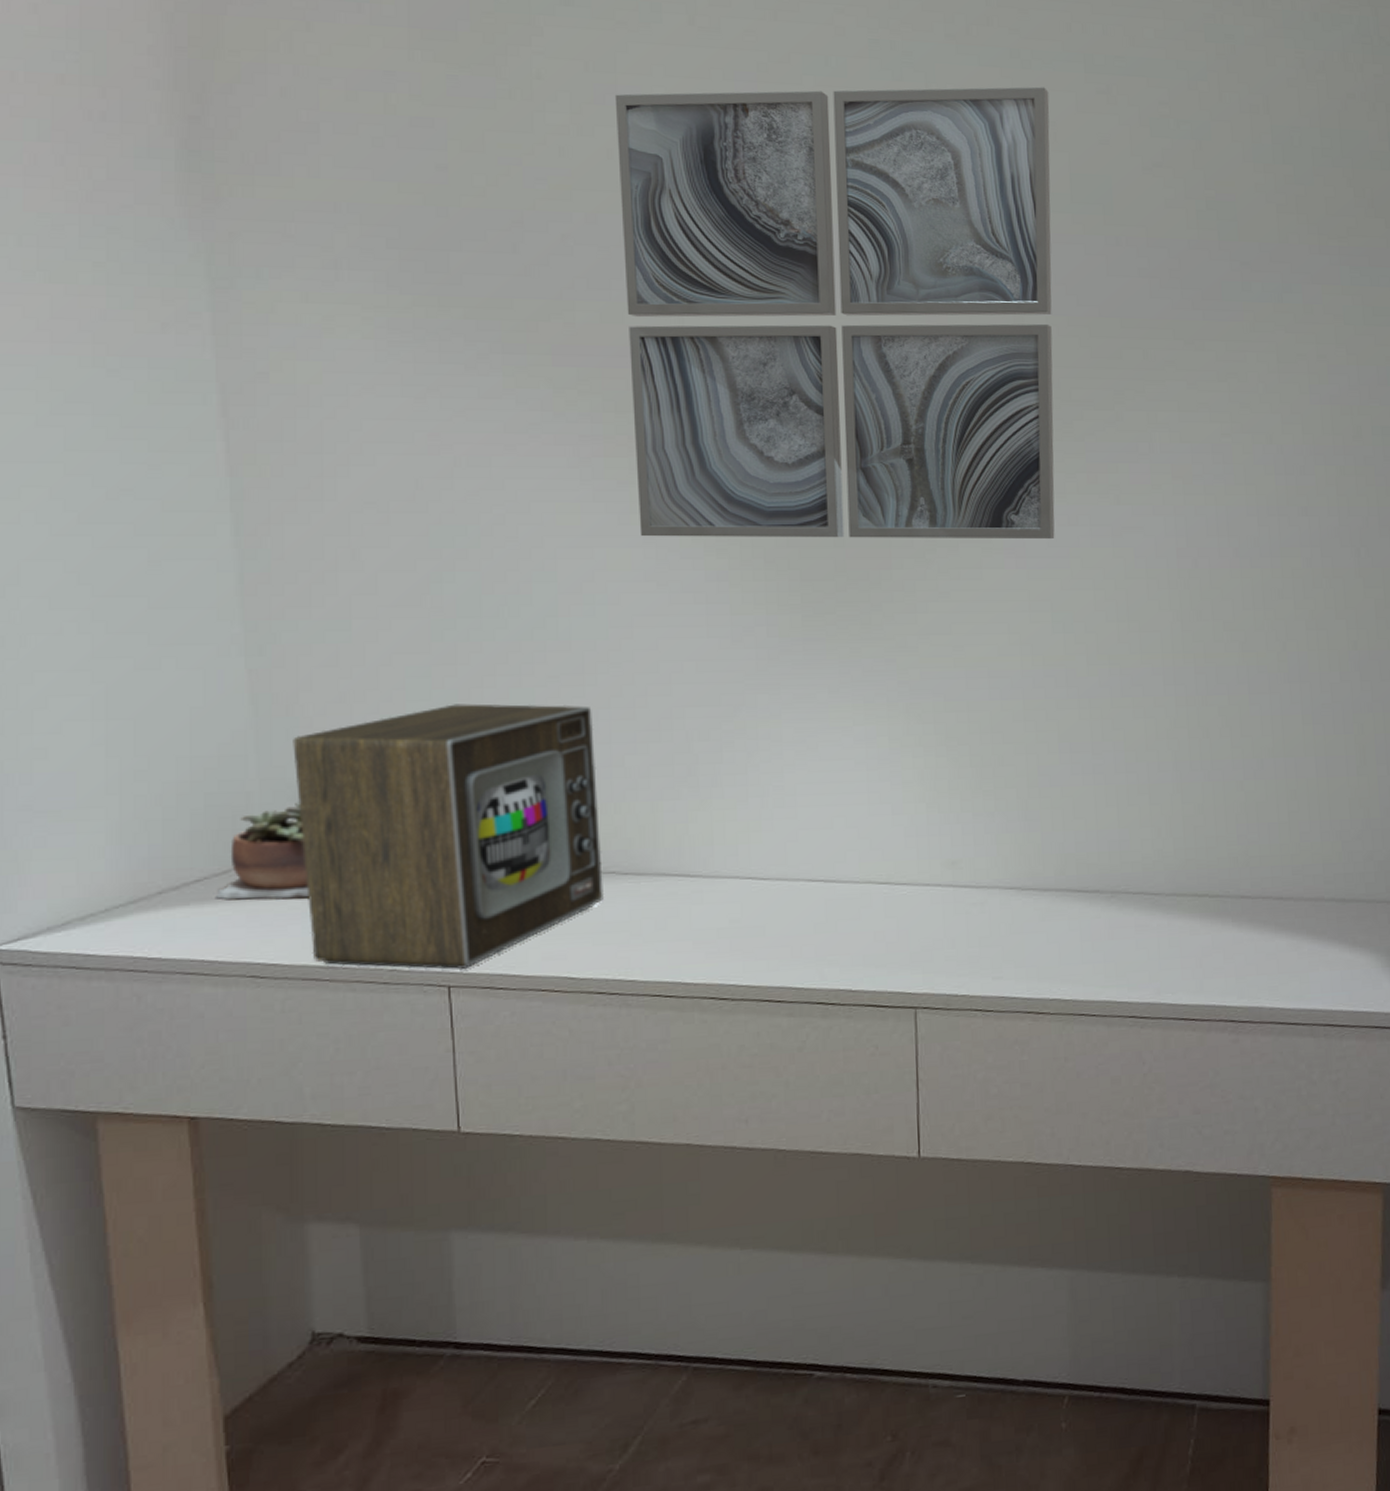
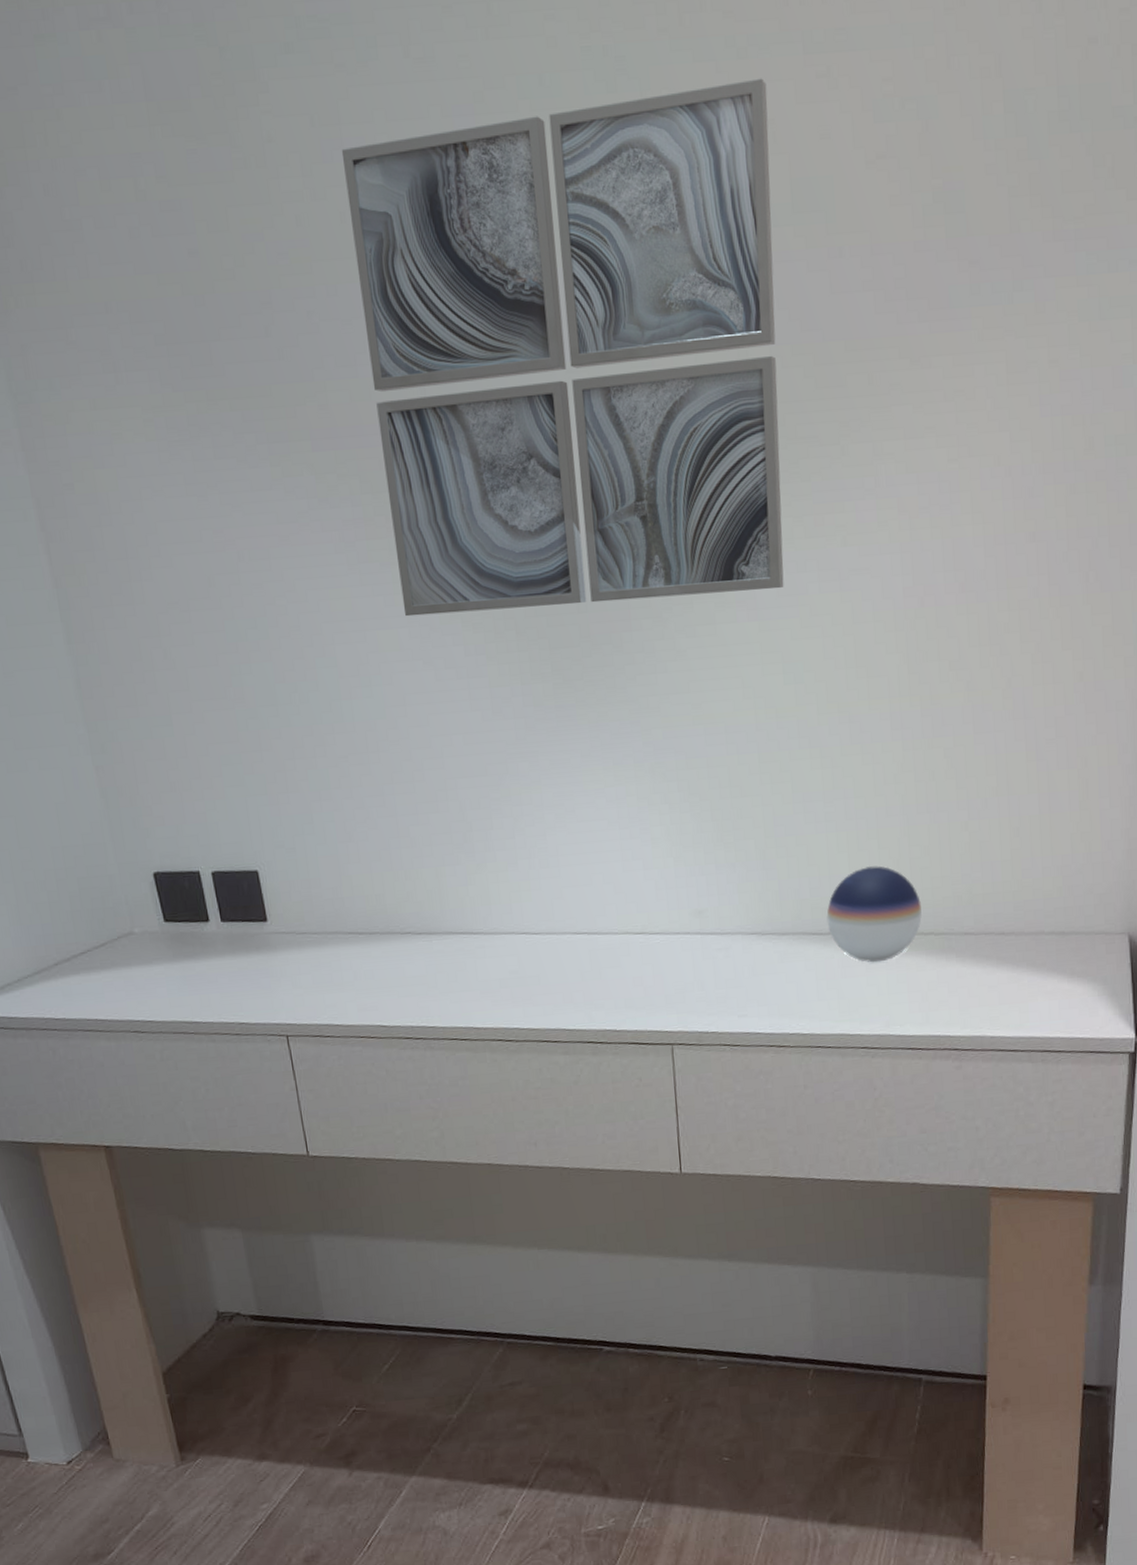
succulent plant: present [215,802,309,900] -> none [97,882,170,968]
wooden box: present [293,703,605,970] -> none [139,782,404,1022]
speaker: none [1093,822,1195,925] -> present [826,865,922,963]

